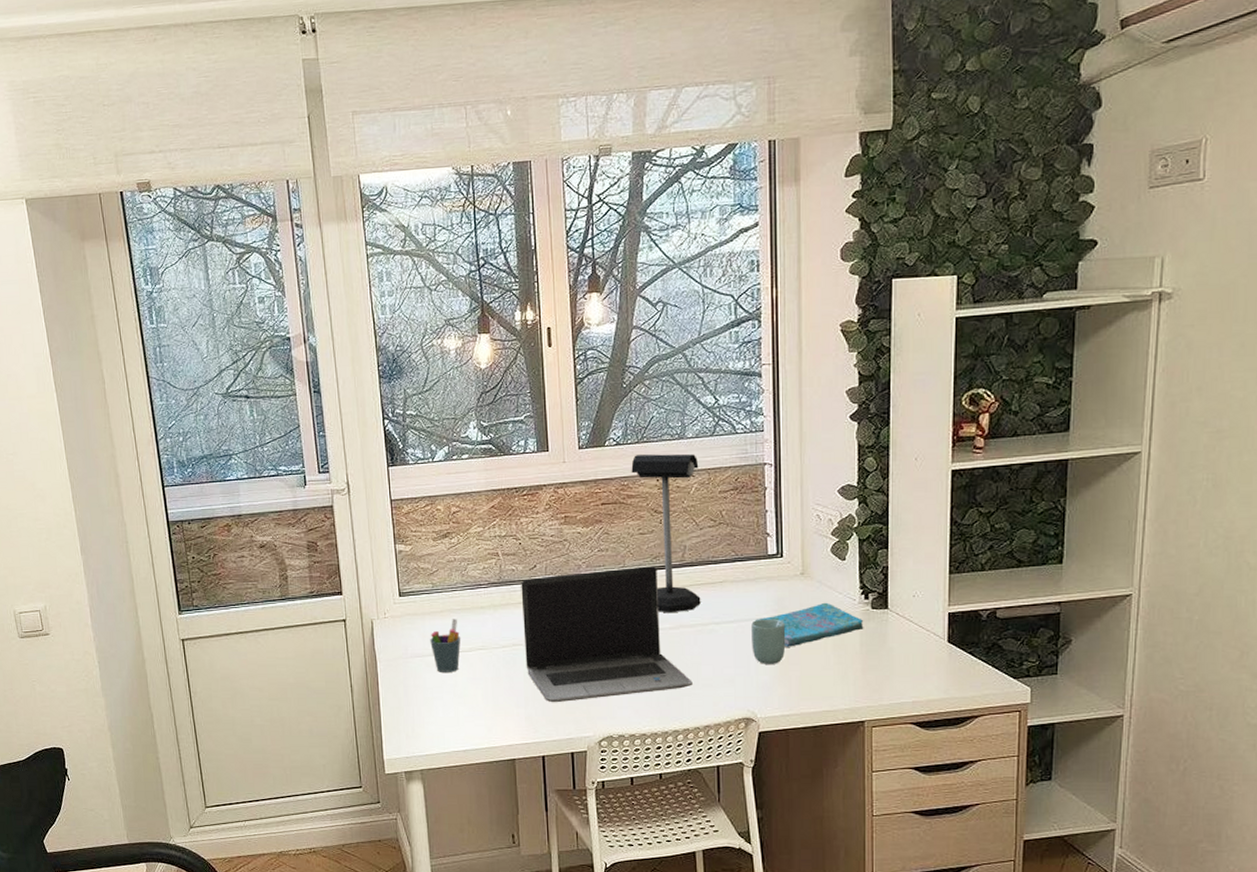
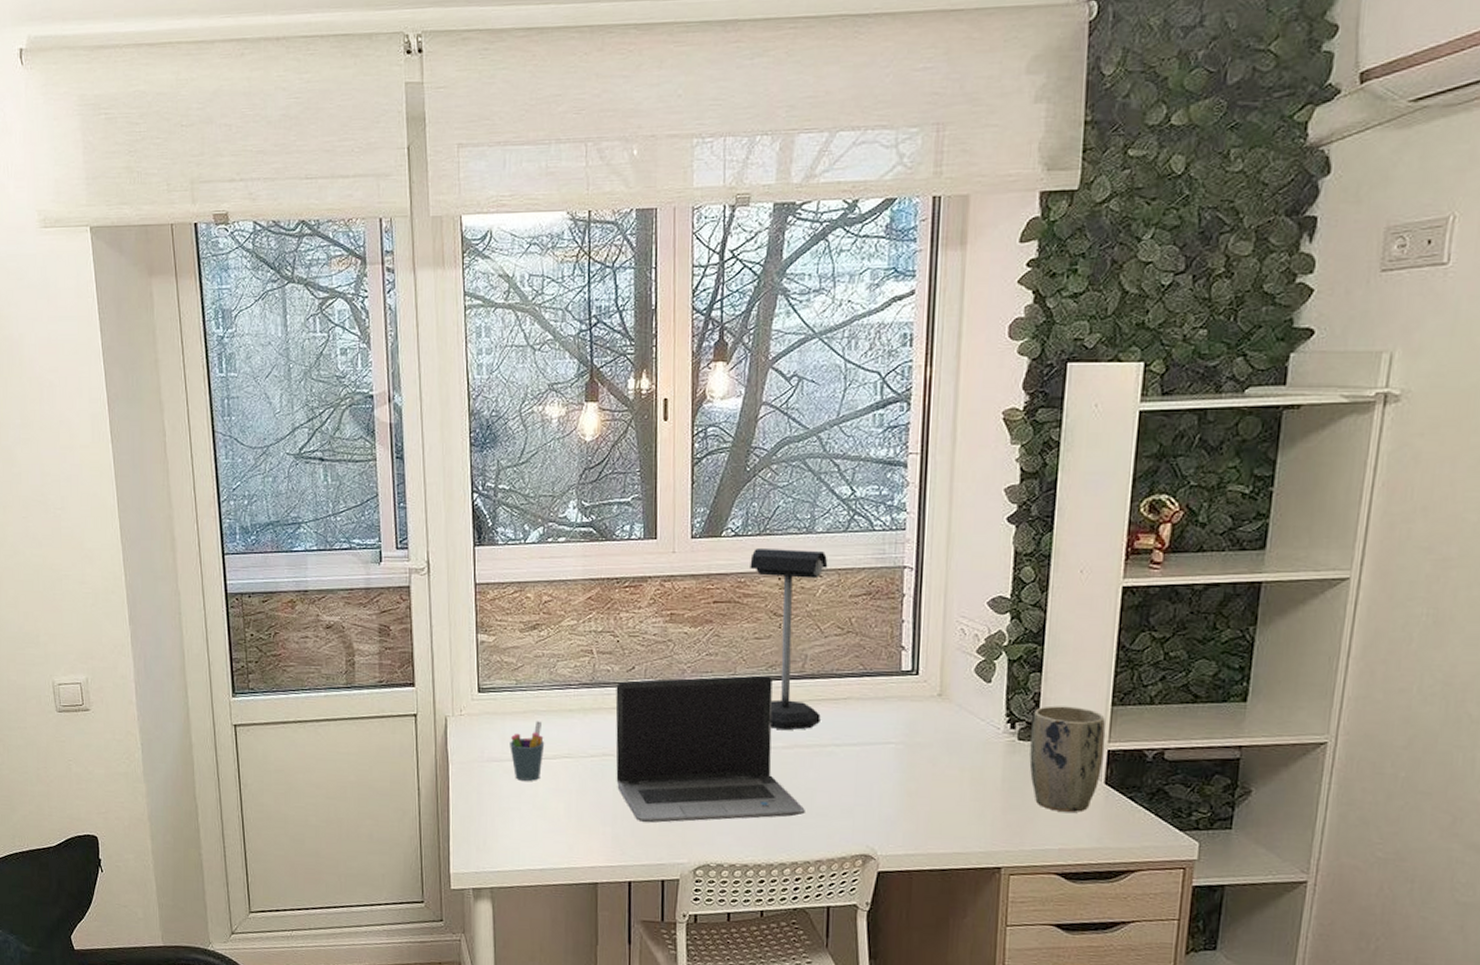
cup: present [751,619,786,664] -> none [876,743,917,796]
cover: present [755,602,864,647] -> none [882,729,1008,778]
plant pot: none [882,577,946,669] -> present [1029,706,1106,812]

